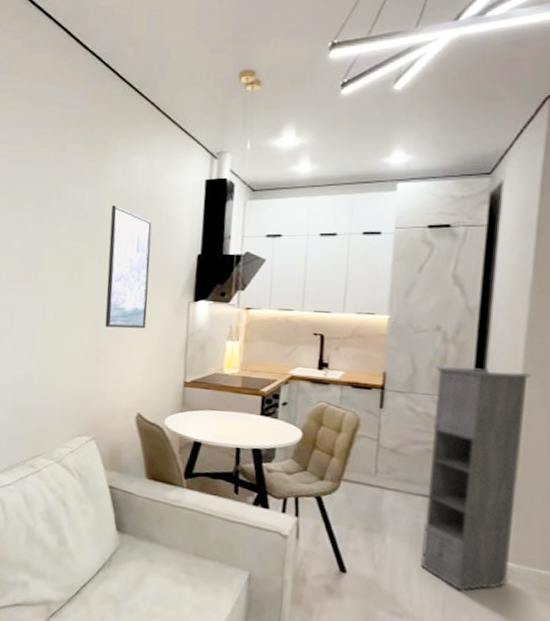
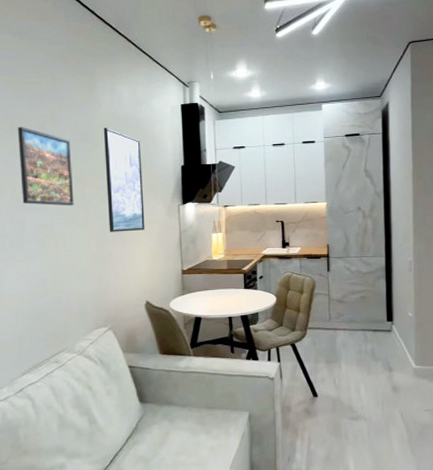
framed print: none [17,201,74,293] -> present [17,126,74,206]
storage cabinet: present [419,366,530,591] -> none [360,234,419,392]

